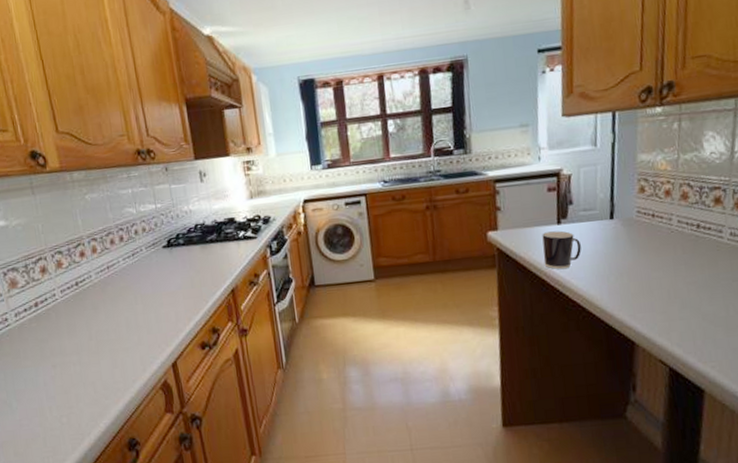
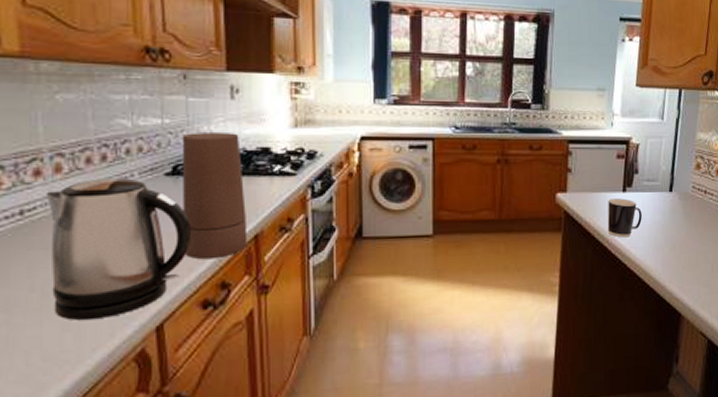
kettle: none [89,252,188,360] -> present [45,178,192,321]
canister: none [170,209,228,311] -> present [182,133,248,259]

